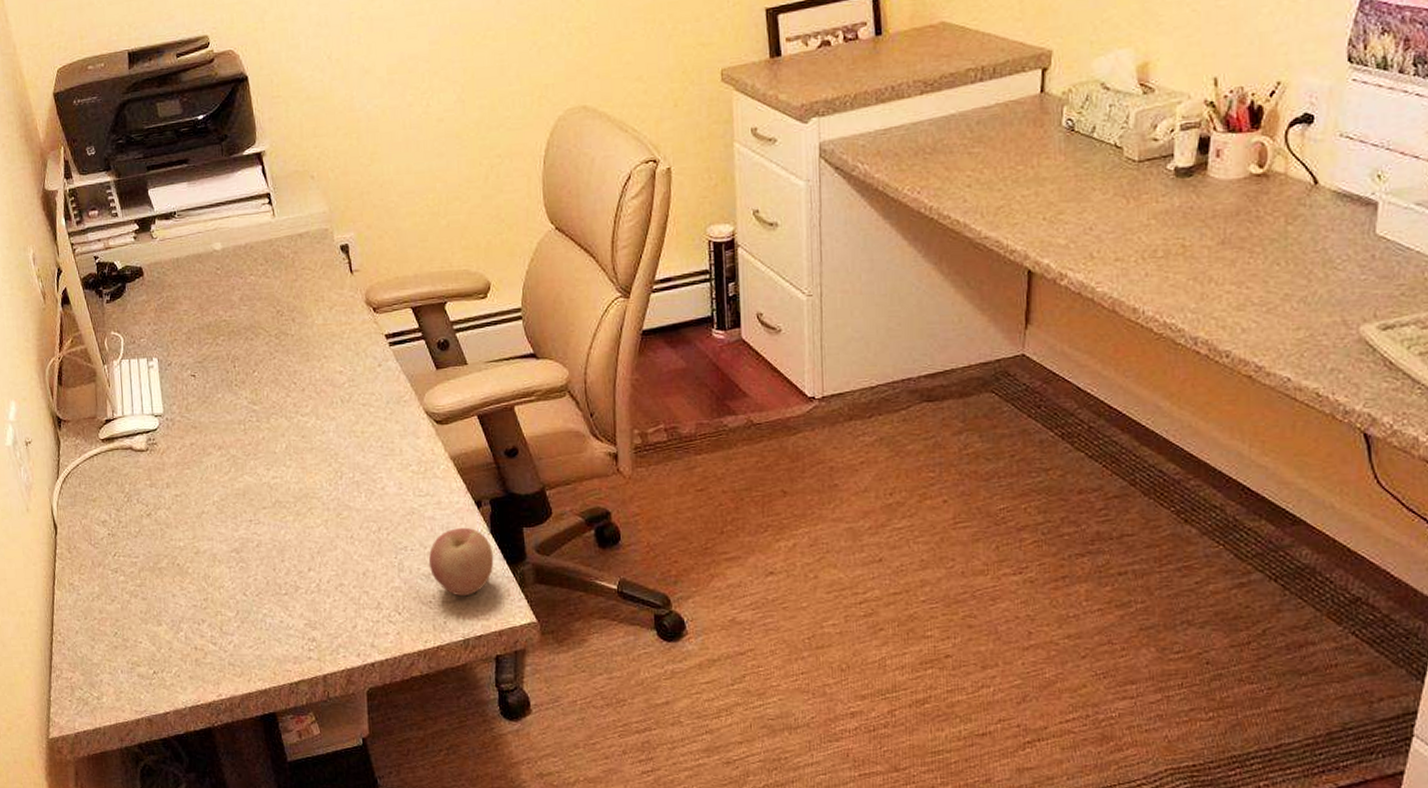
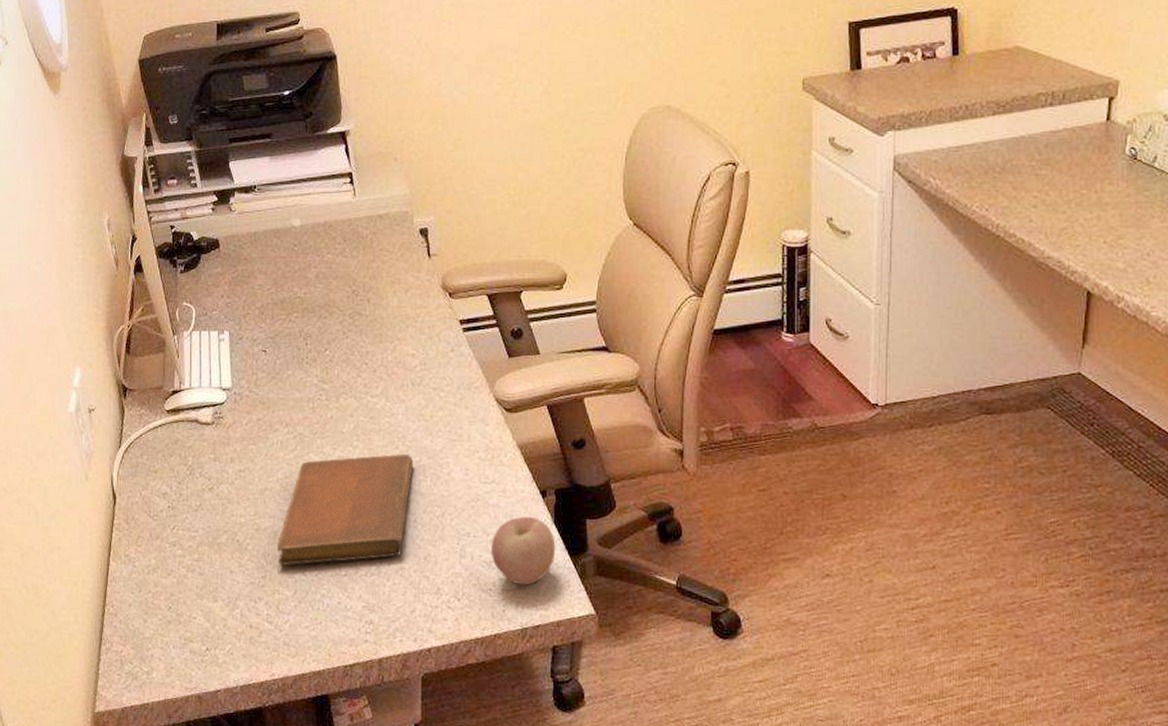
notebook: none [216,472,348,587] -> present [276,454,414,565]

